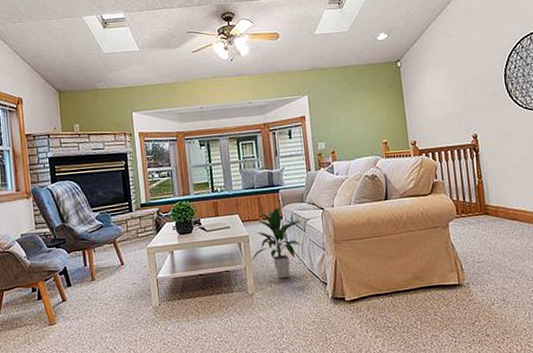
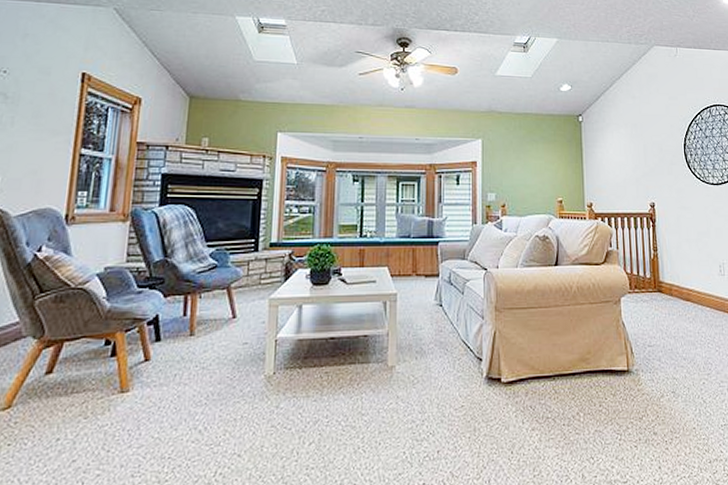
indoor plant: present [251,207,302,279] -> none [397,262,461,350]

